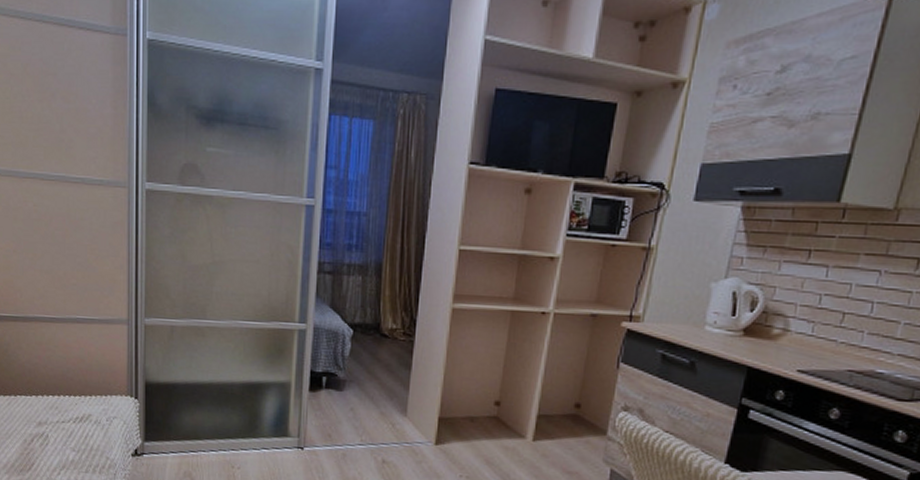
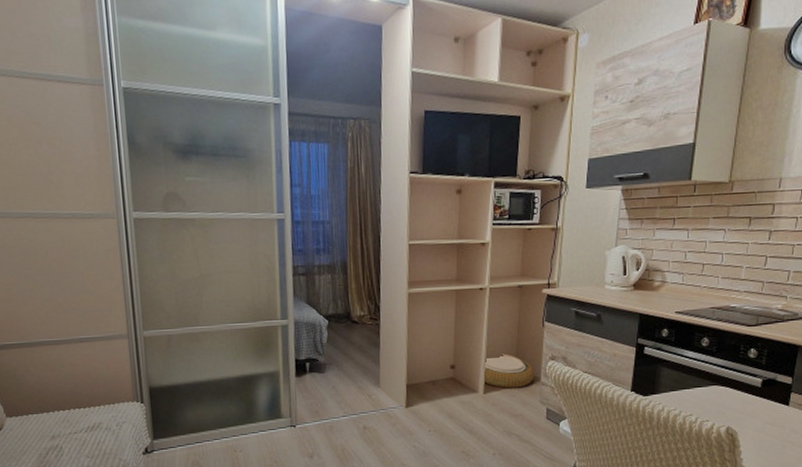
woven basket: none [534,395,600,440] -> present [483,354,535,388]

